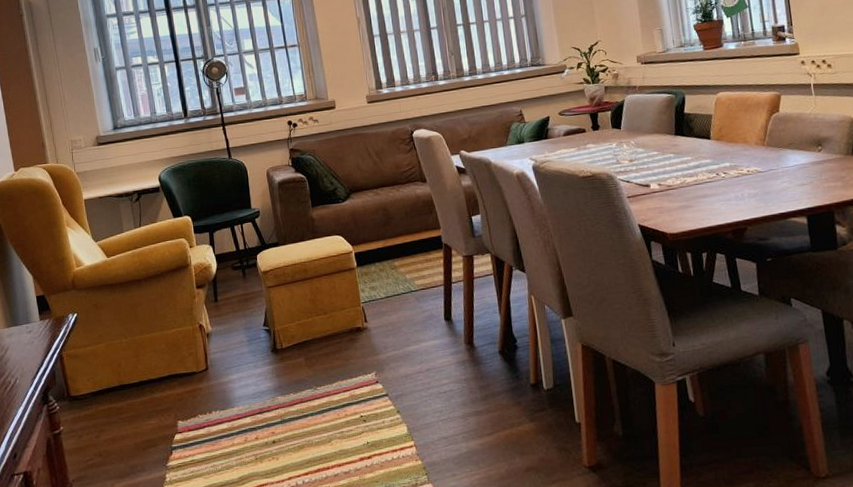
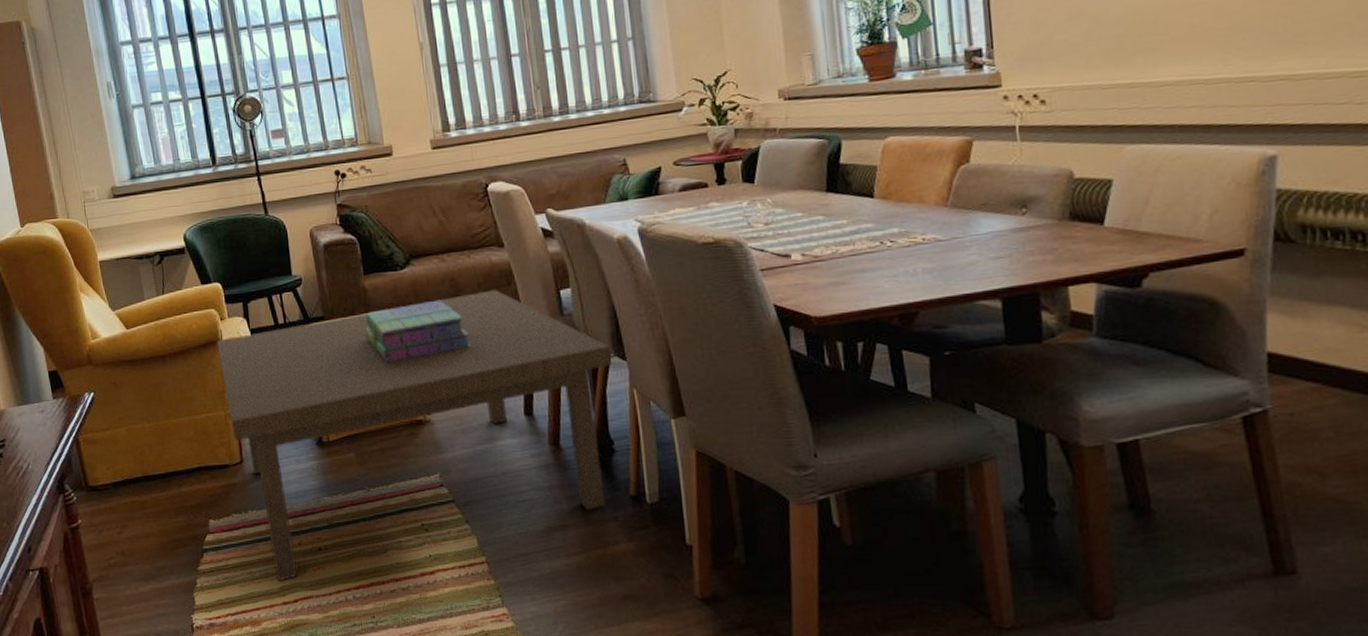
coffee table: none [186,217,515,472] -> present [216,290,613,582]
stack of books: none [312,226,401,280] -> present [364,300,471,362]

